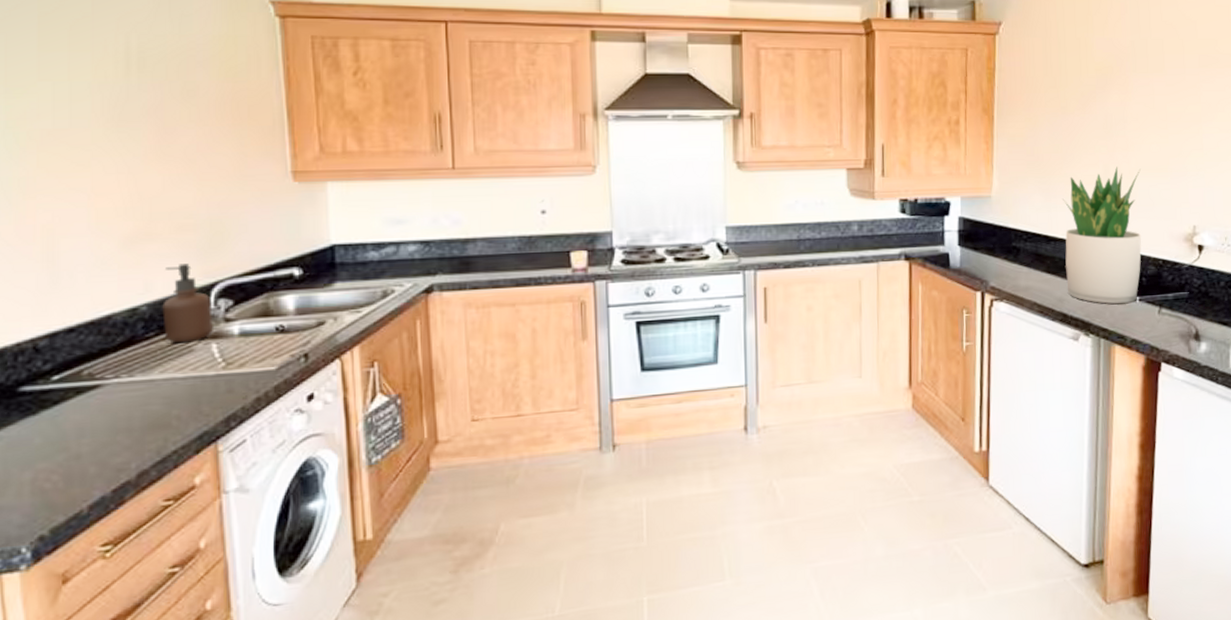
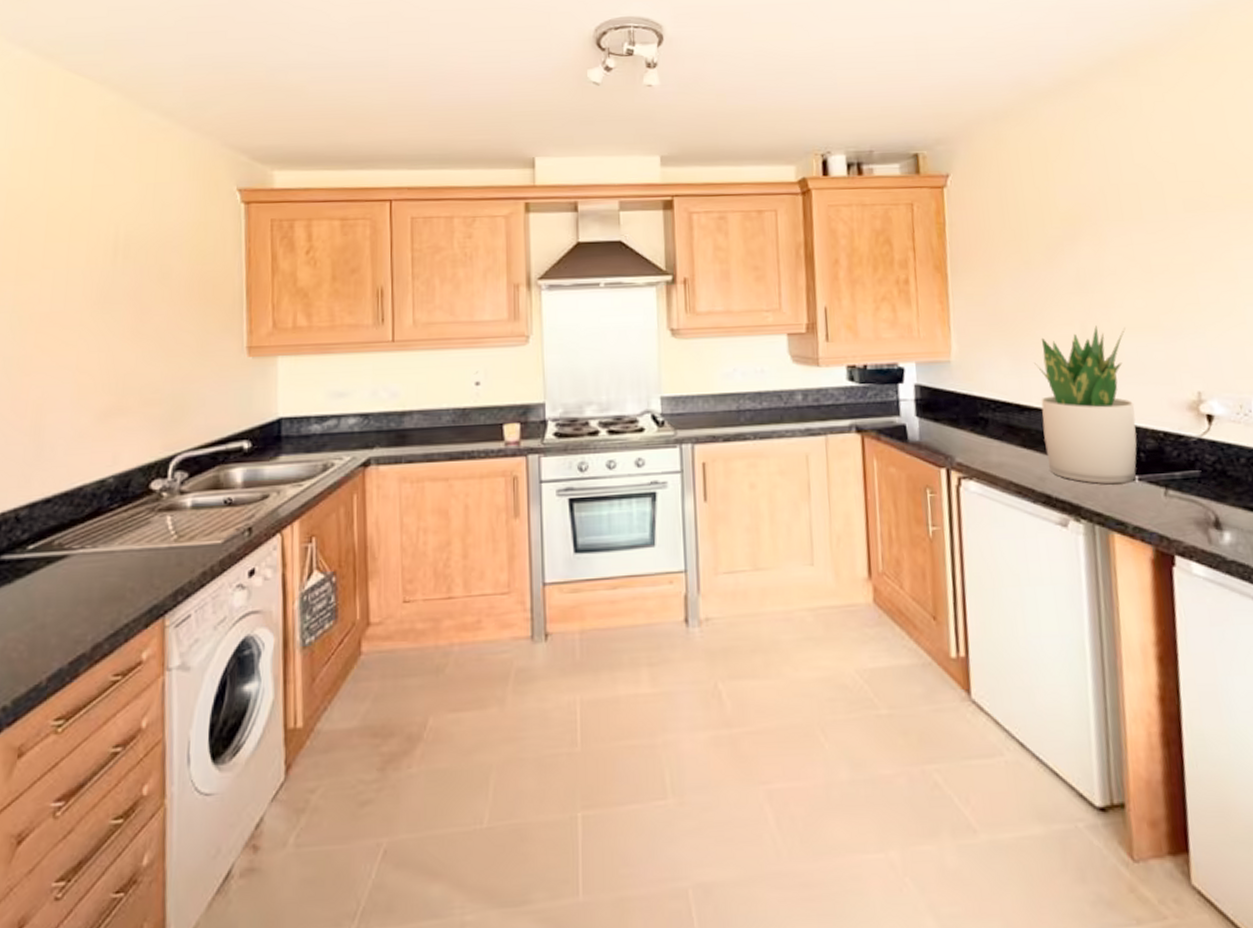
soap dispenser: present [162,263,213,344] -> none [126,437,170,515]

